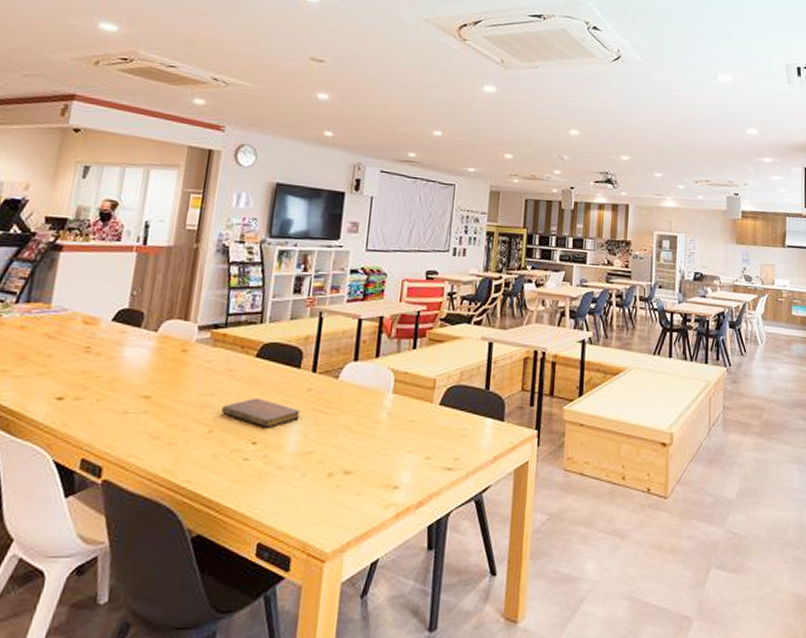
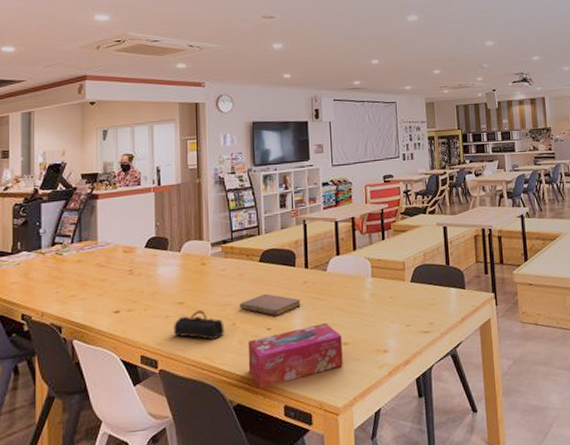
pencil case: none [130,408,198,450] -> present [174,309,225,341]
tissue box: none [219,443,345,518] -> present [247,322,343,389]

